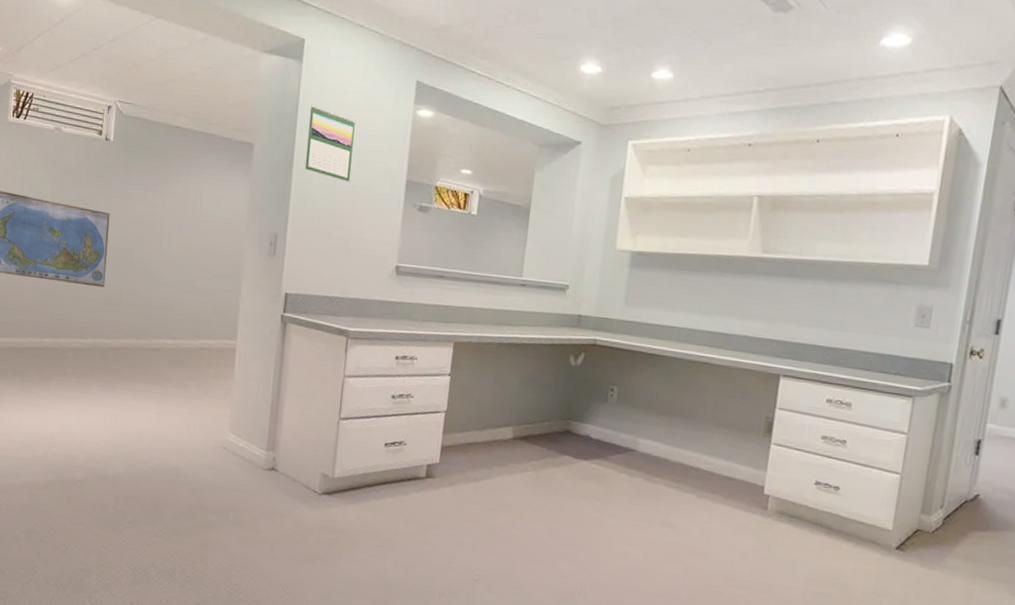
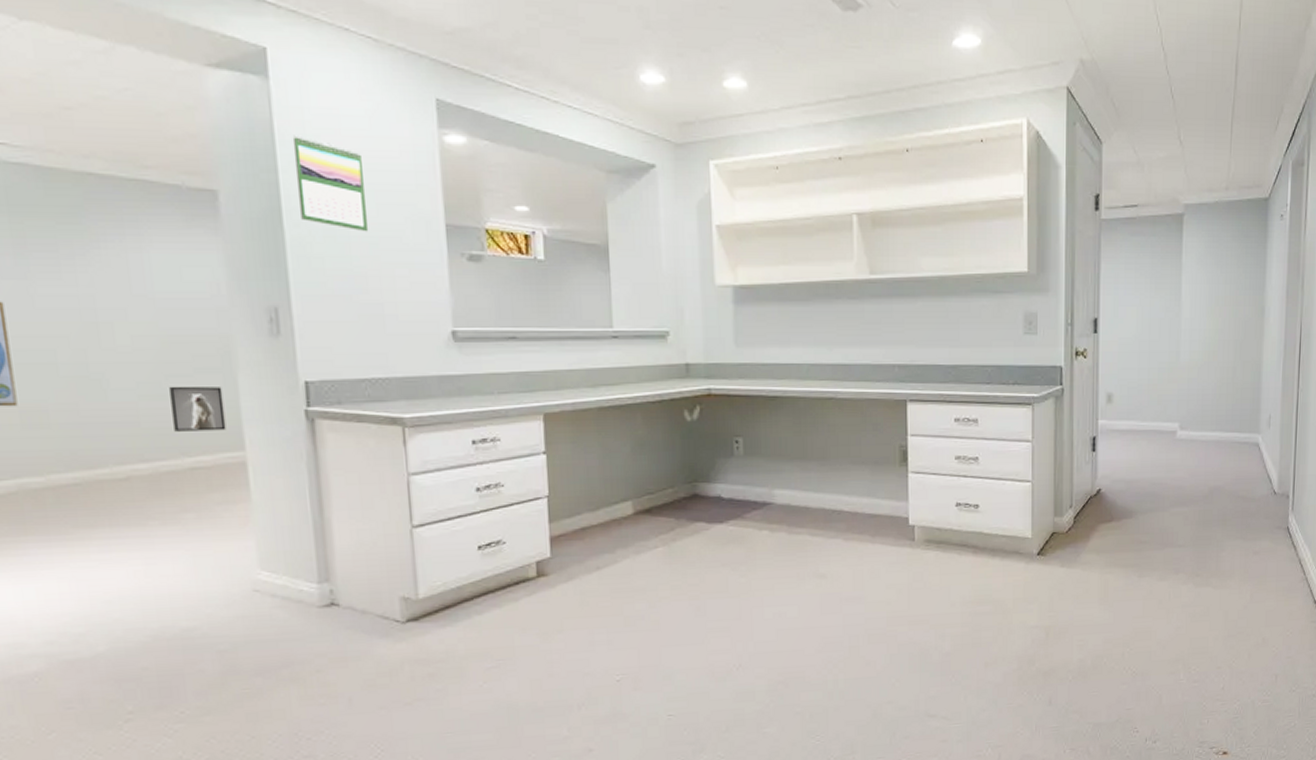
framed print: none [194,285,230,323] -> present [169,386,227,432]

